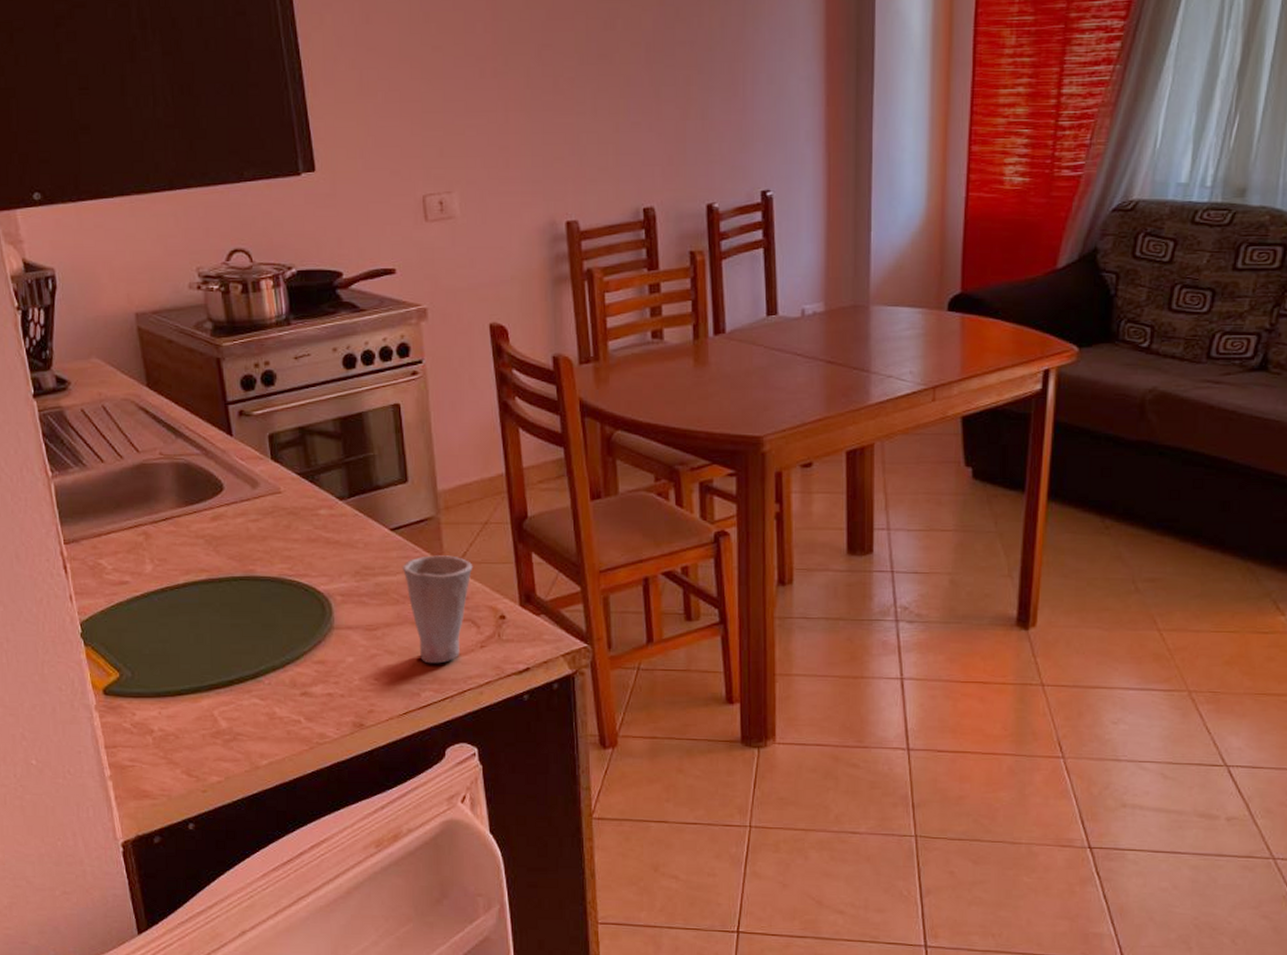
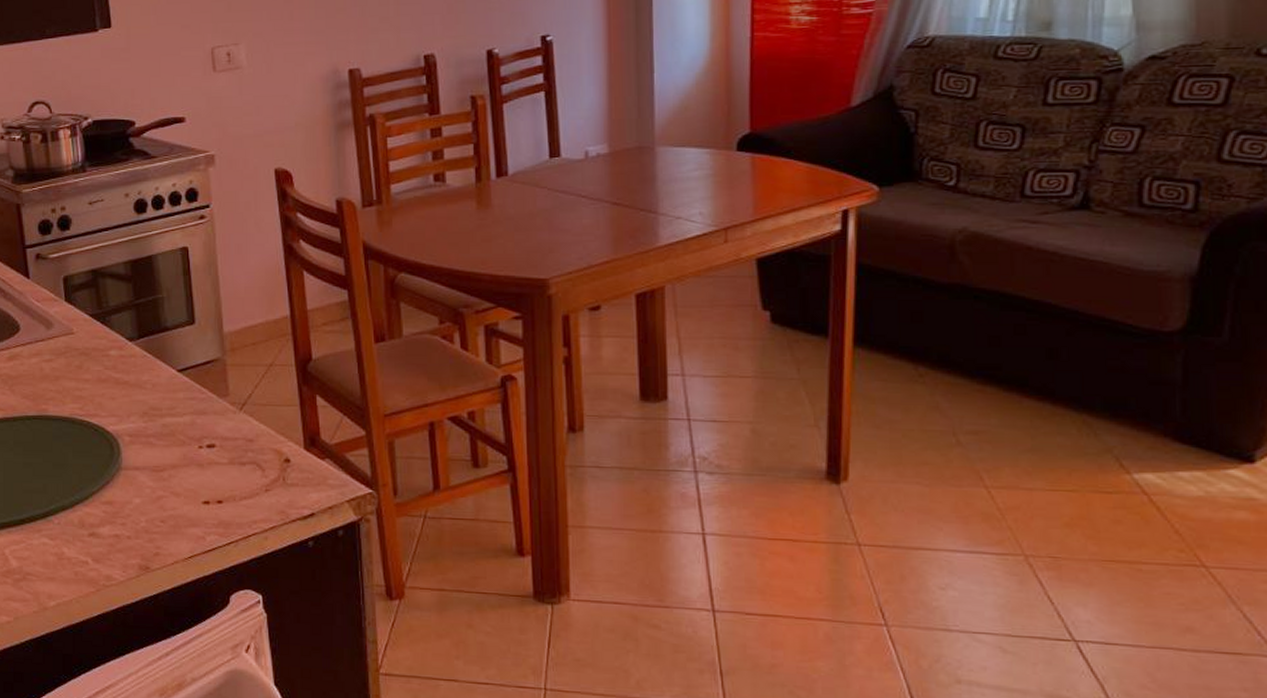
cup: present [402,555,473,664] -> none [188,397,258,507]

